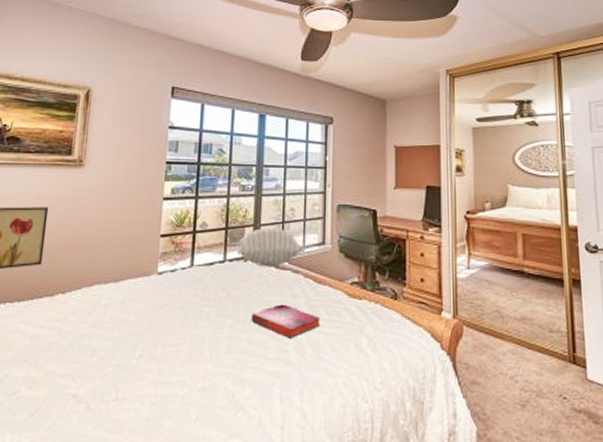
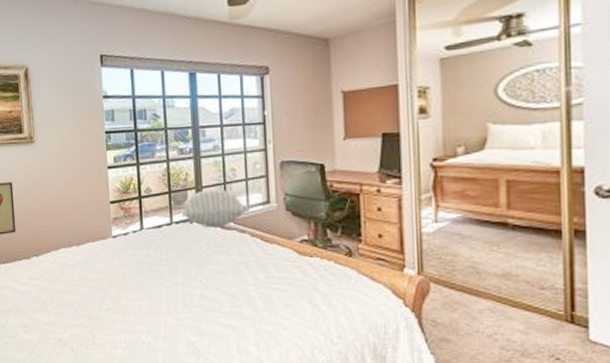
hardback book: present [250,304,321,338] -> none [202,262,271,295]

